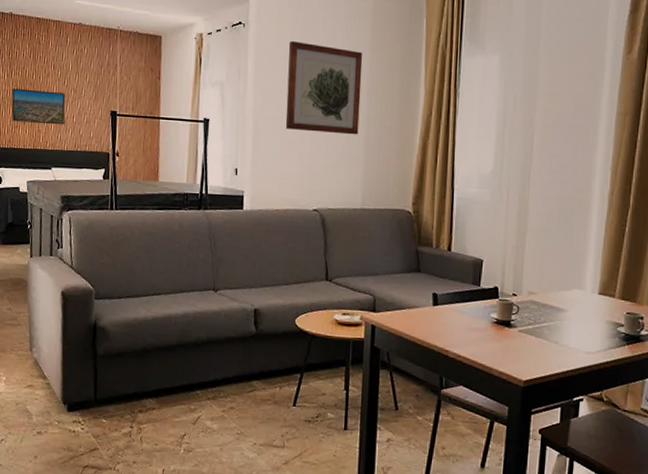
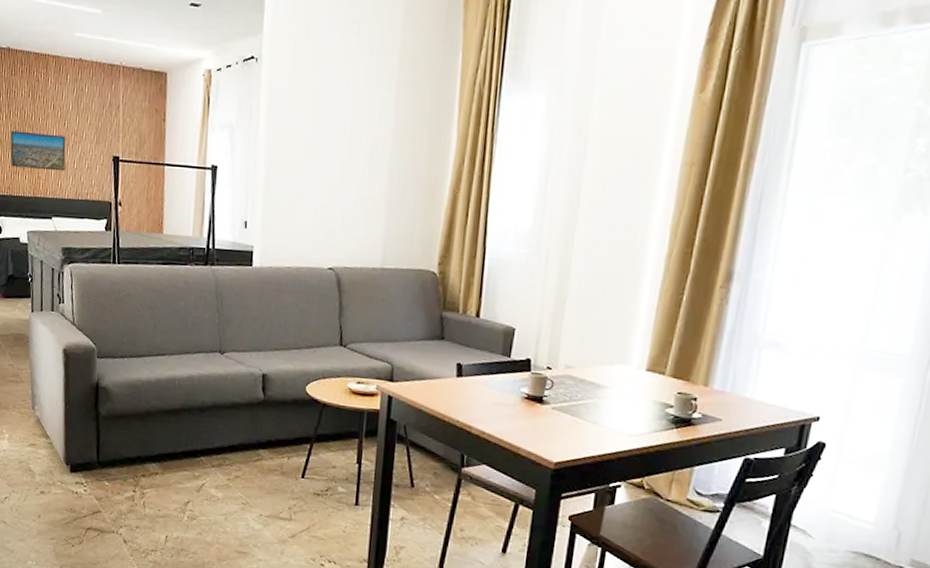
wall art: present [285,41,363,135] -> none [300,78,389,186]

